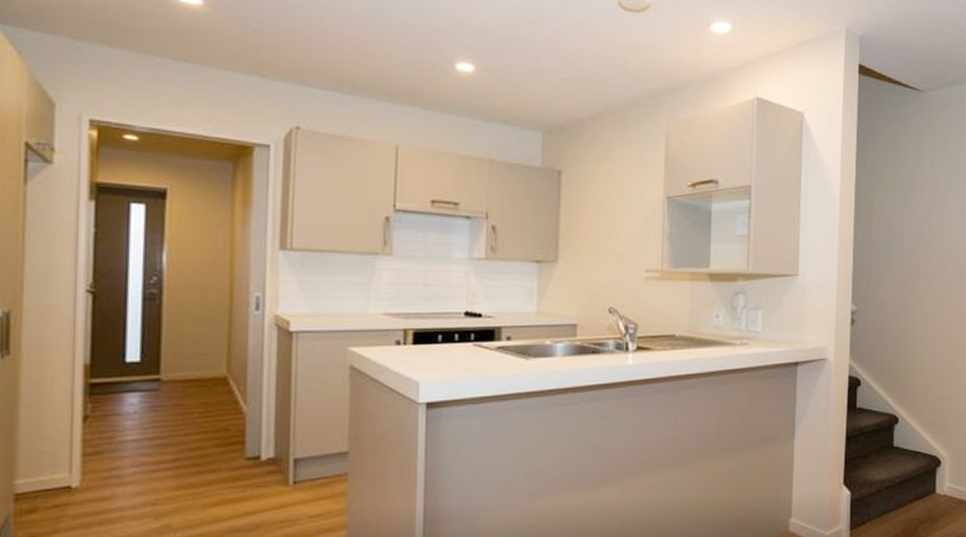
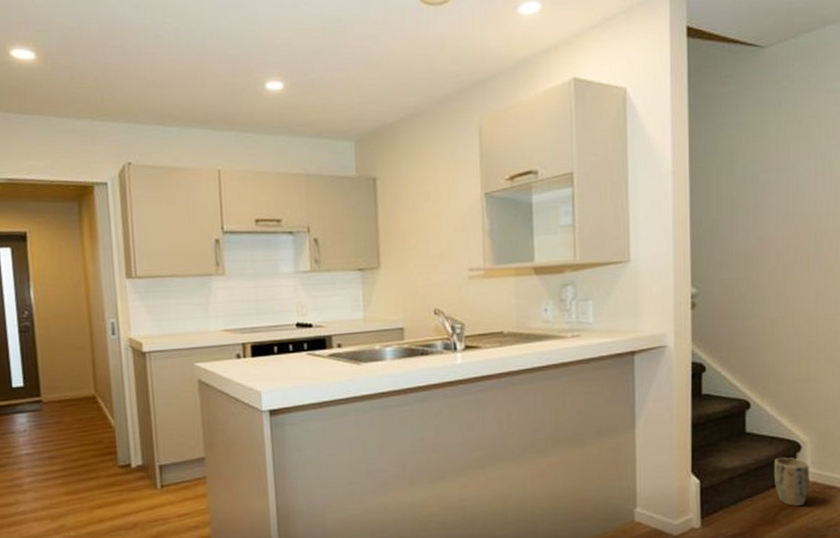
plant pot: none [916,471,947,519] -> present [773,457,809,506]

